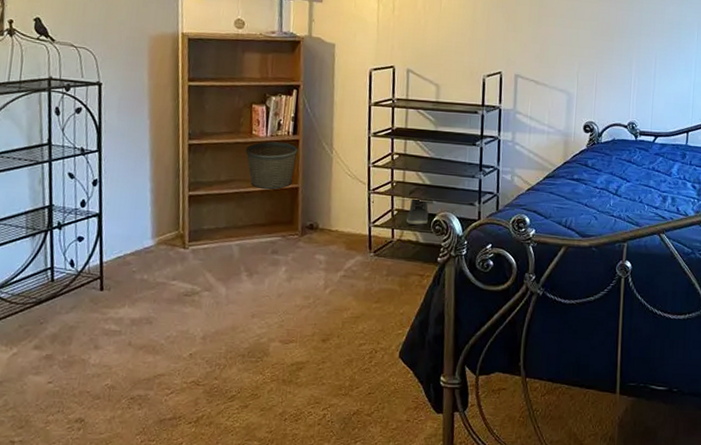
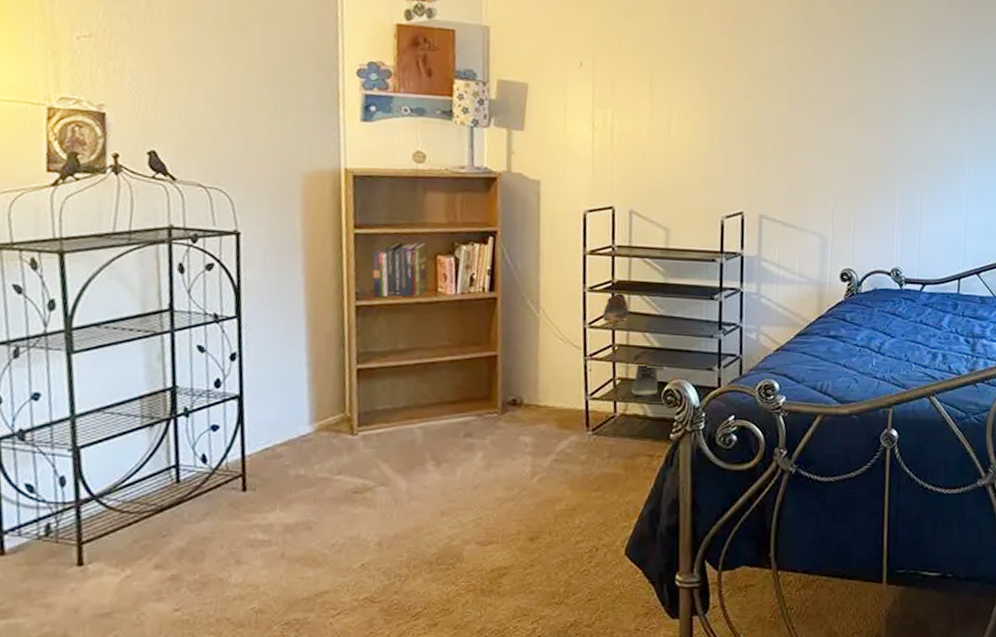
books: none [201,93,246,138] -> present [372,242,429,297]
basket: present [245,141,298,189] -> none [429,300,496,358]
loafer: none [383,138,405,163] -> present [602,293,629,322]

